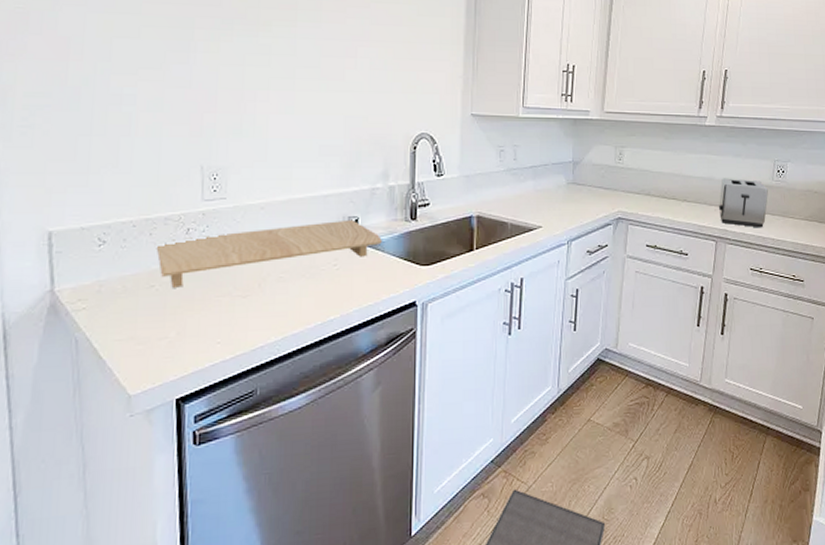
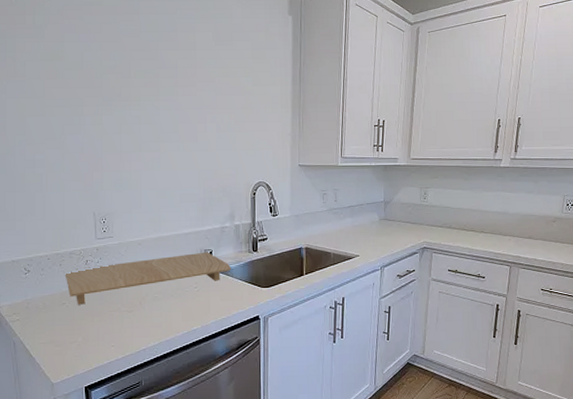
toaster: present [718,178,768,228] -> none [512,212,558,254]

